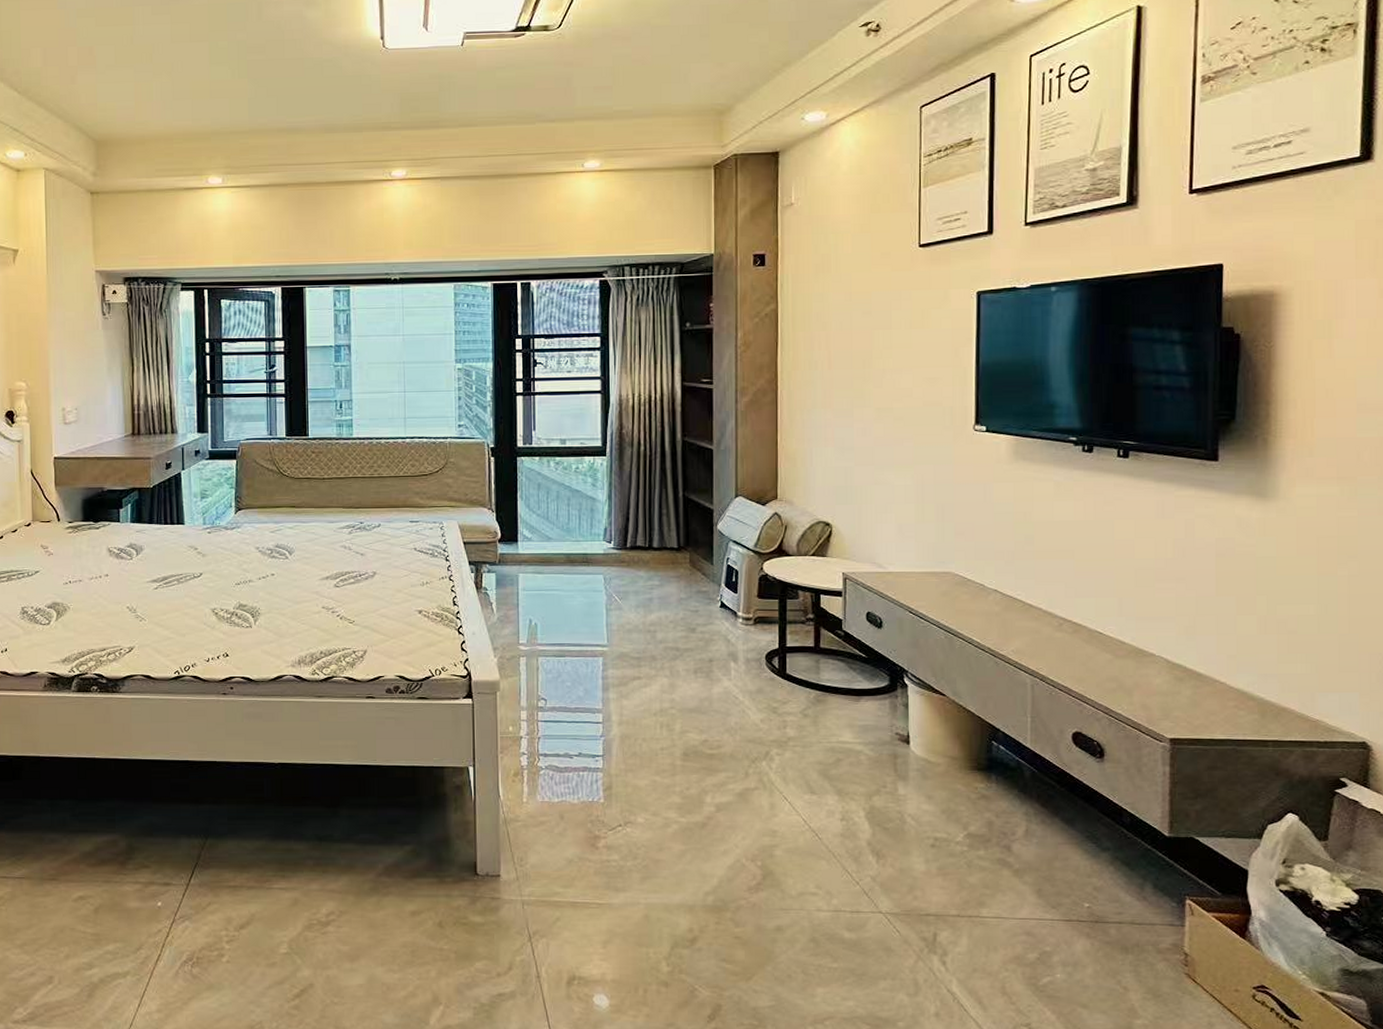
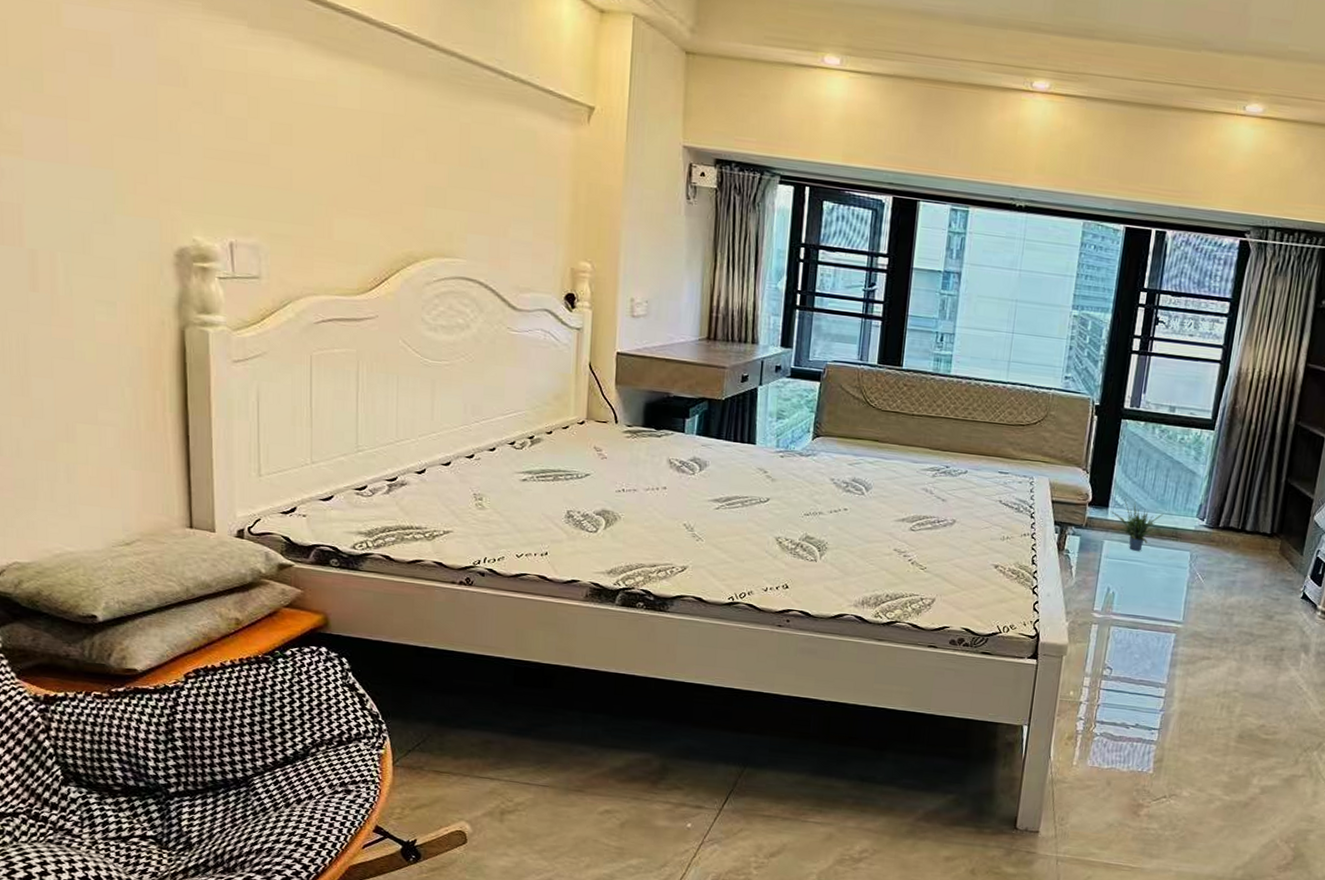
potted plant: none [520,532,579,580] -> present [1110,499,1169,551]

